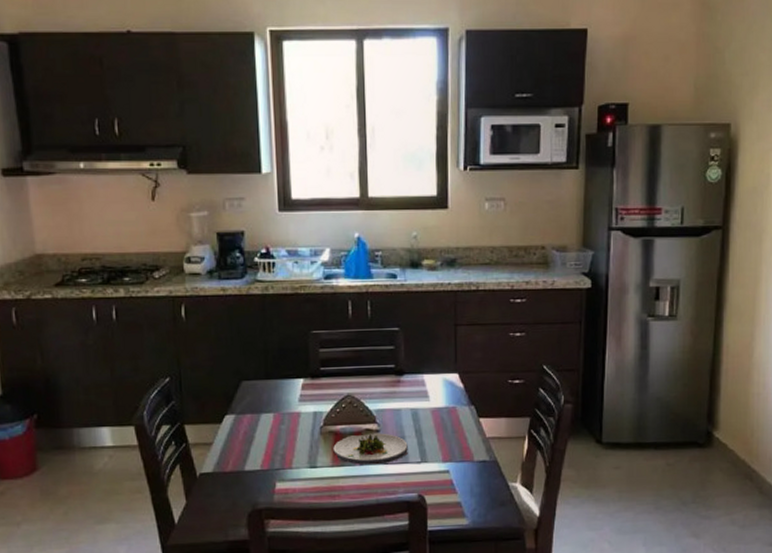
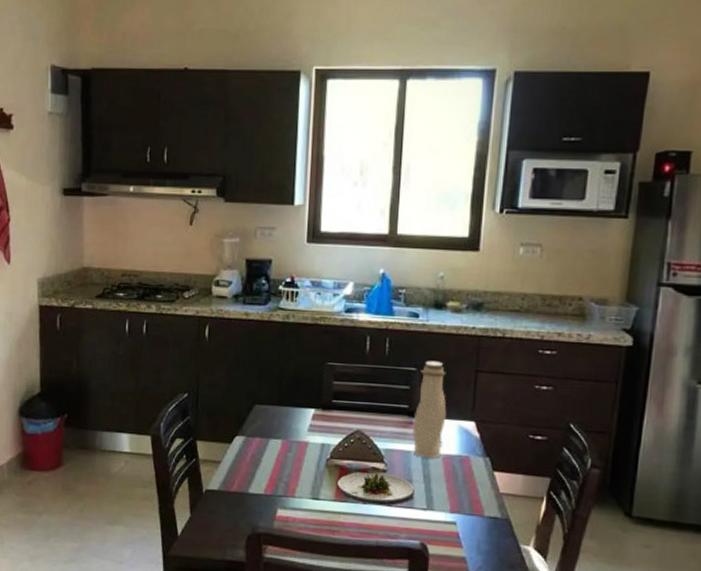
water bottle: none [400,319,431,414] -> present [412,361,447,459]

